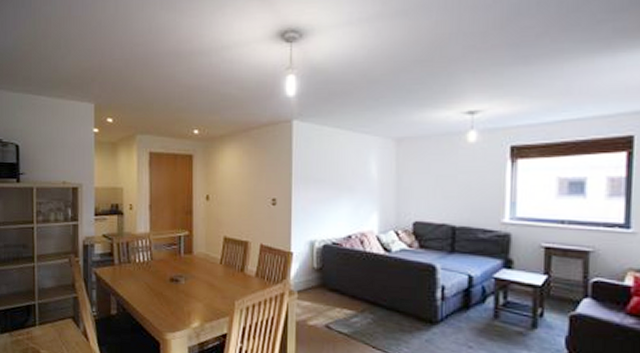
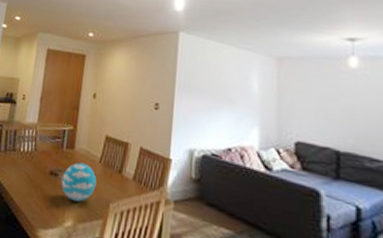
decorative ball: none [183,266,219,303] -> present [61,162,97,202]

